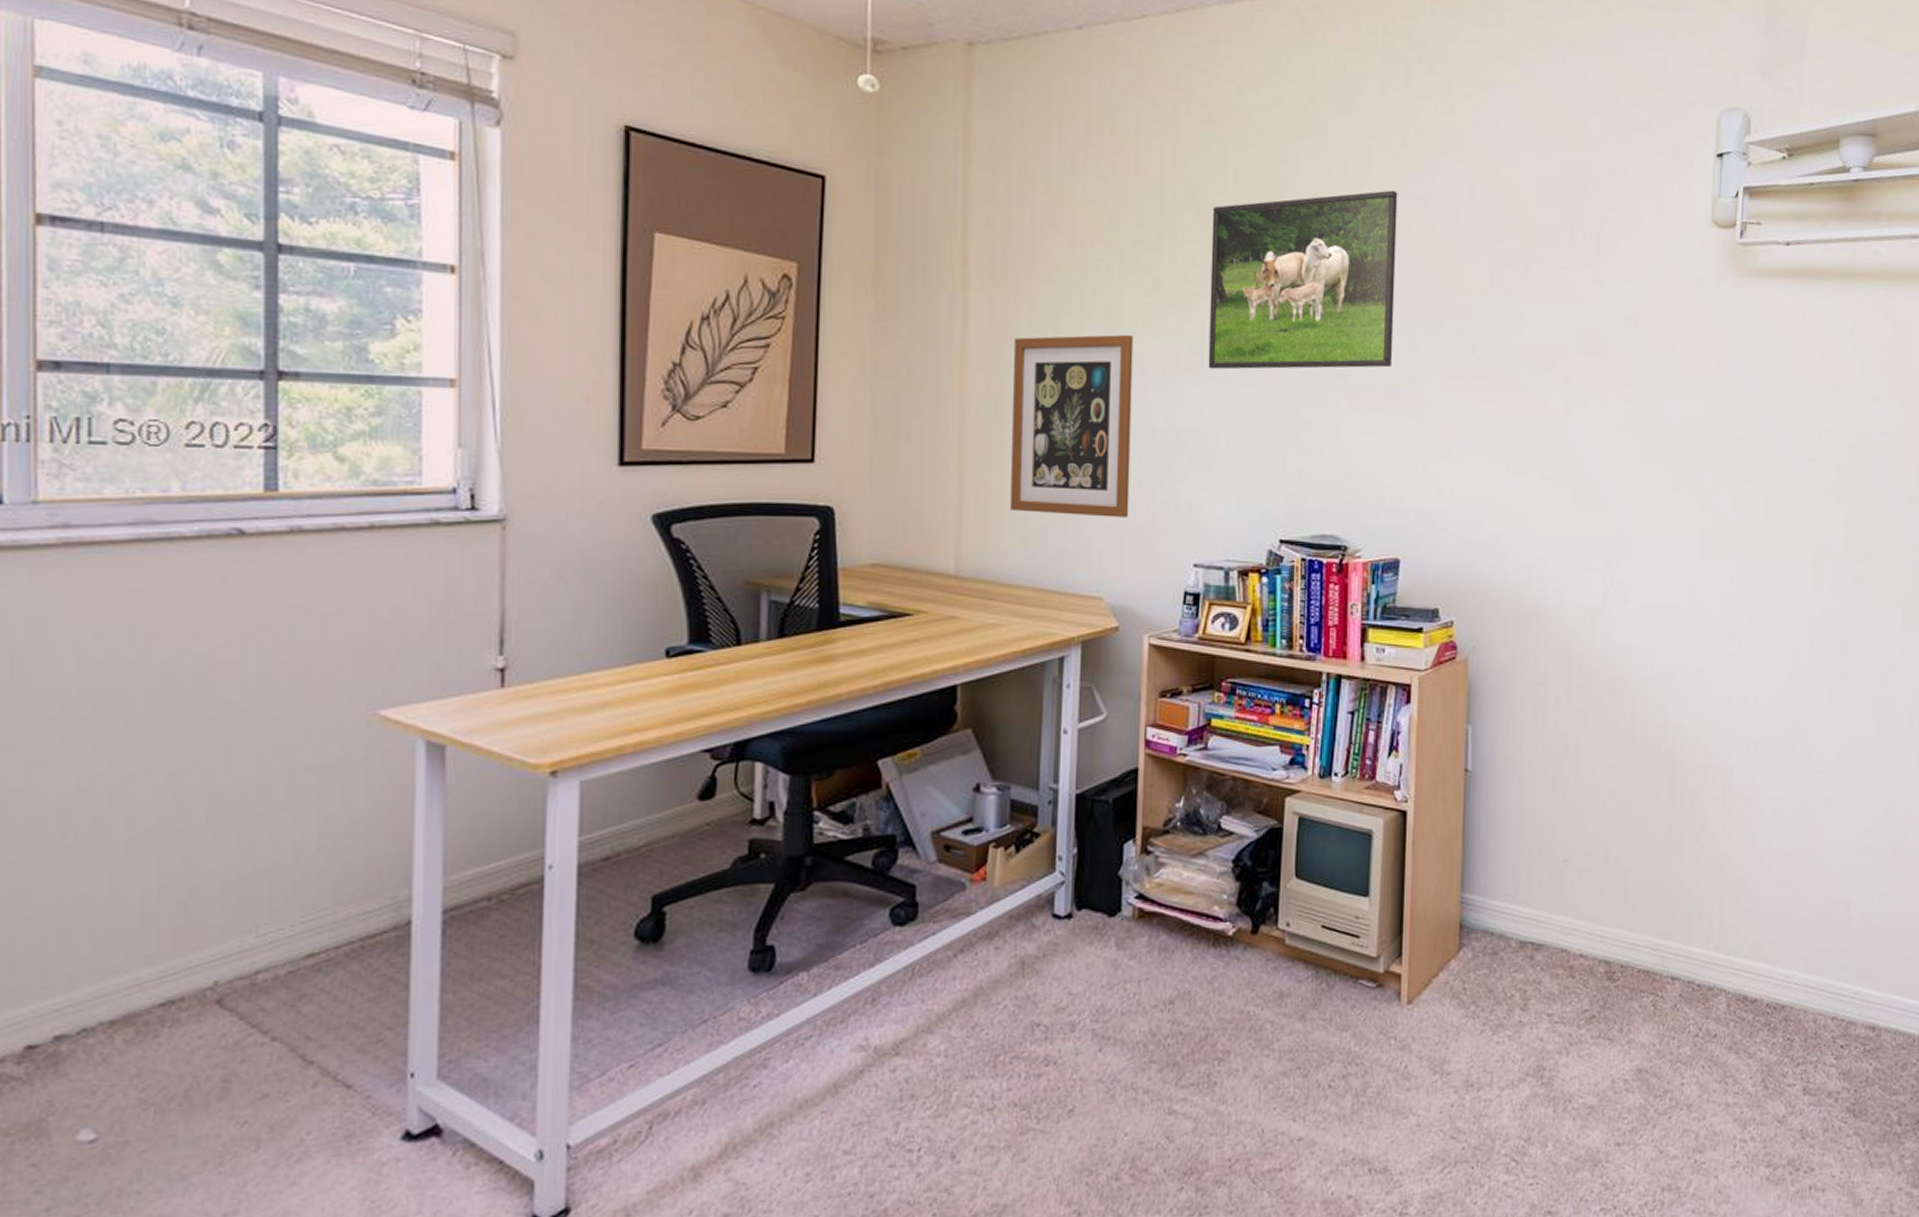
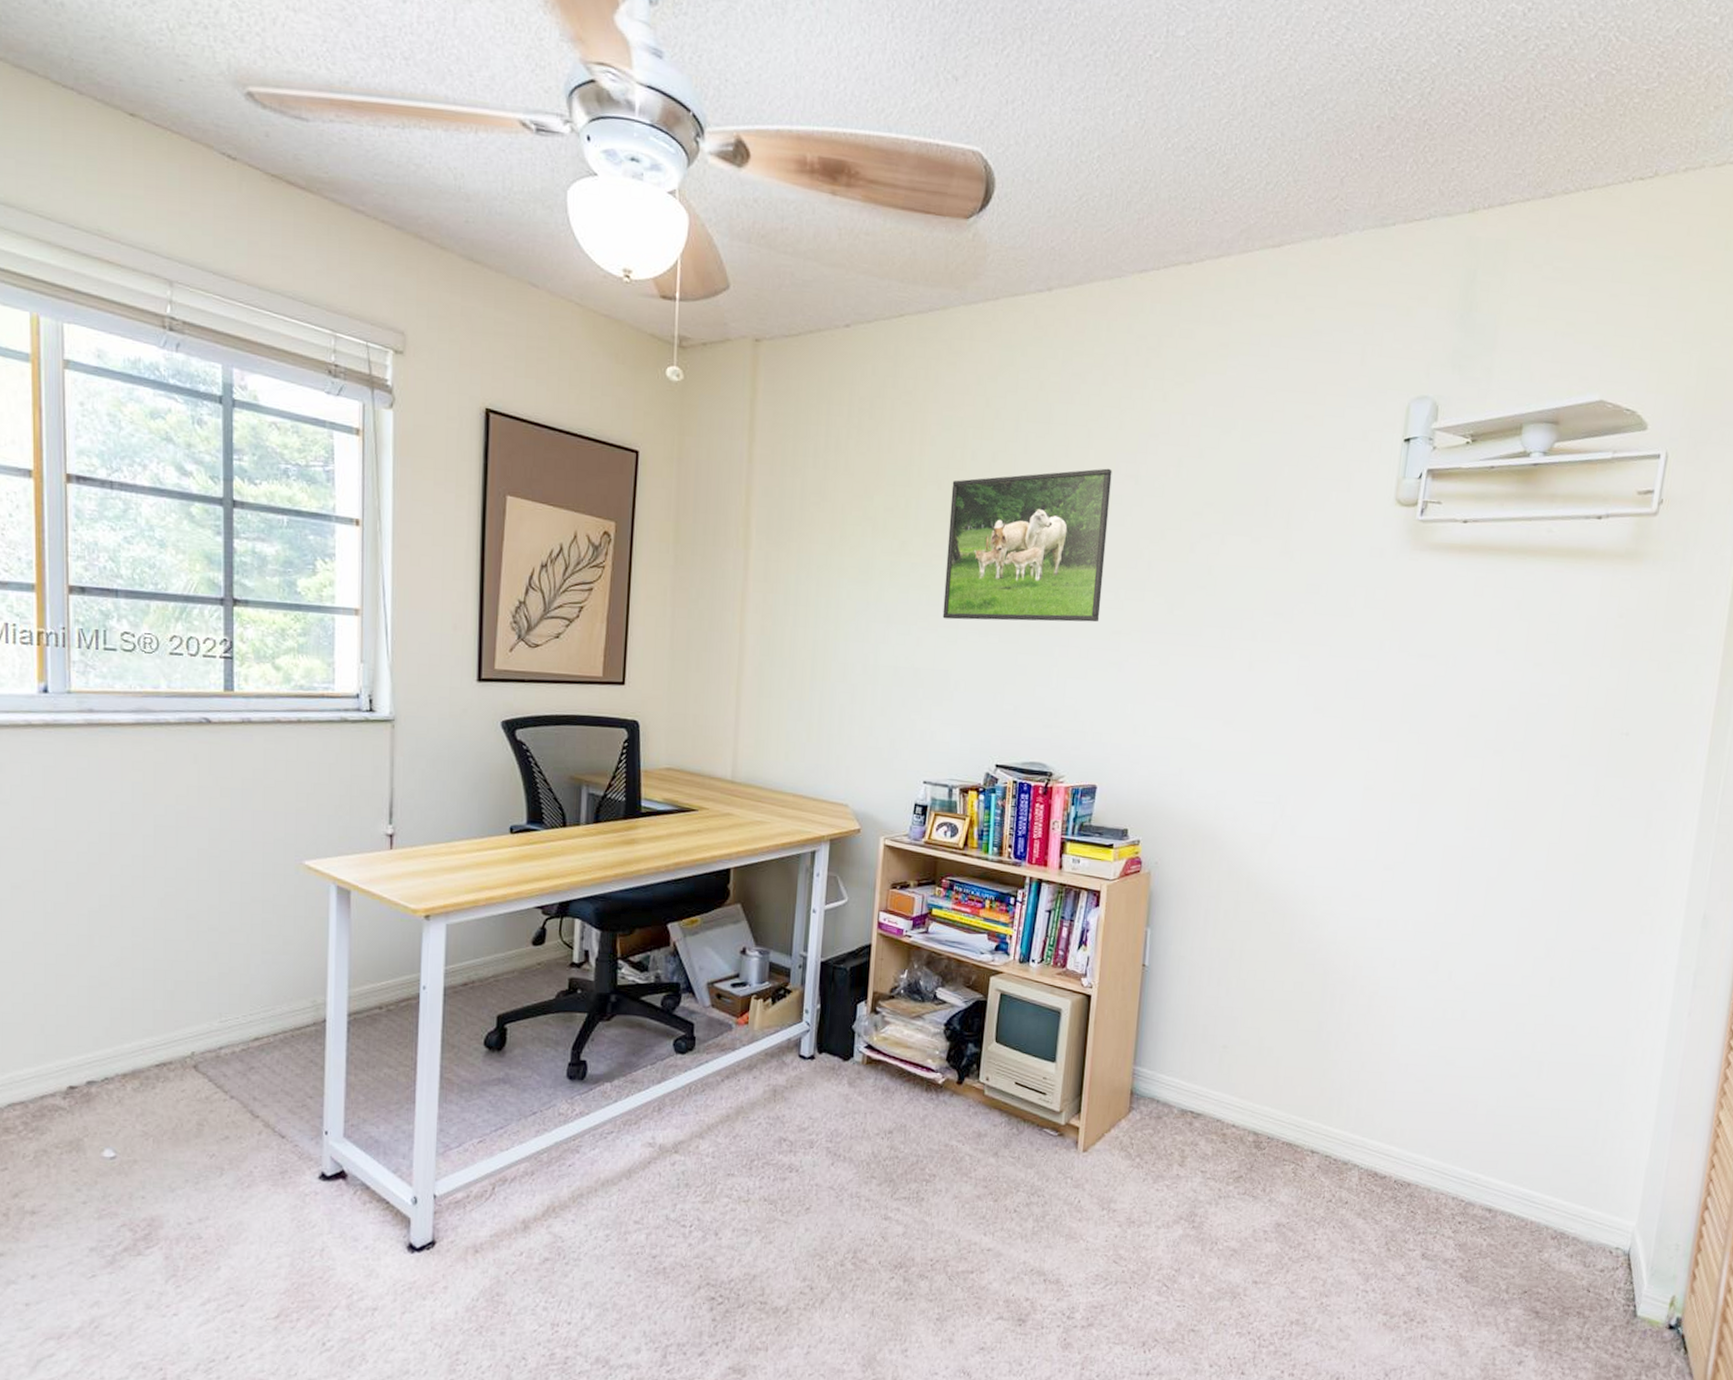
wall art: present [1011,334,1134,518] -> none [777,587,882,740]

